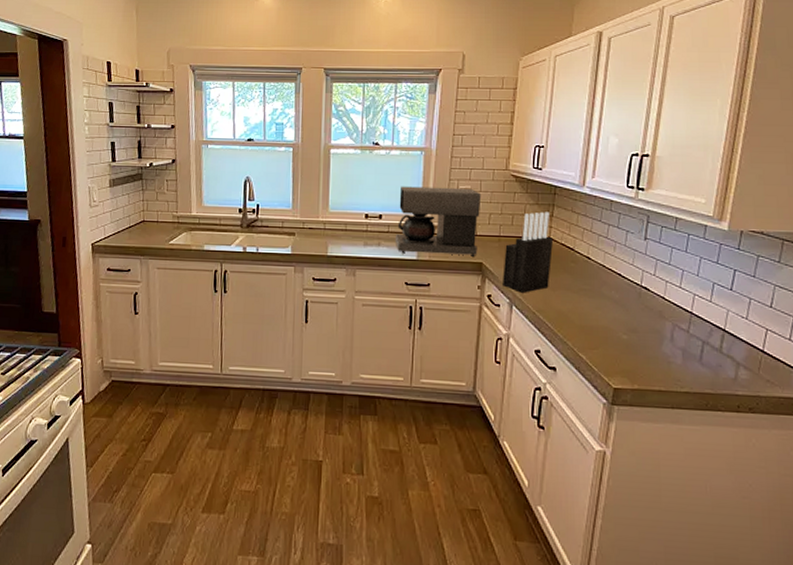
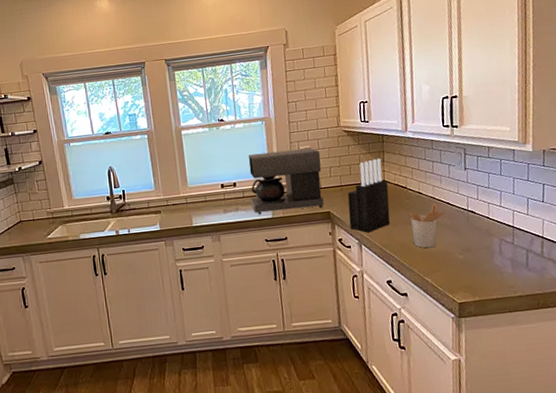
utensil holder: none [572,272,615,321] -> present [410,204,446,249]

